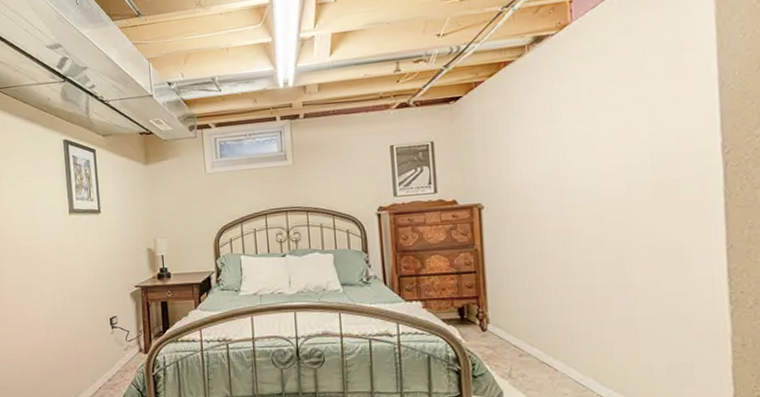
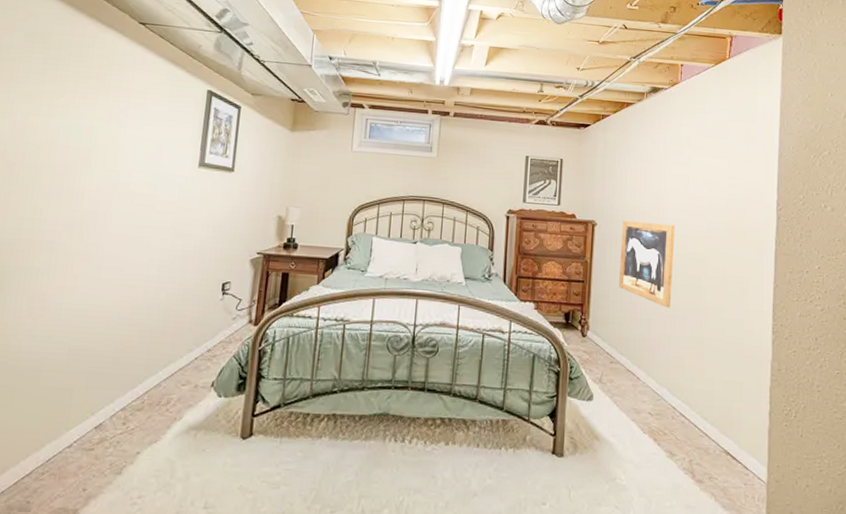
wall art: none [515,193,588,289] -> present [618,221,675,308]

